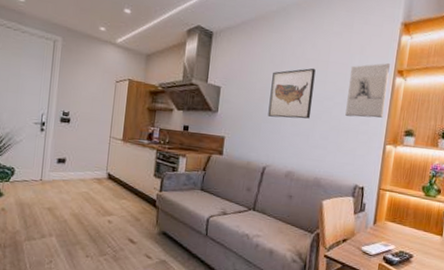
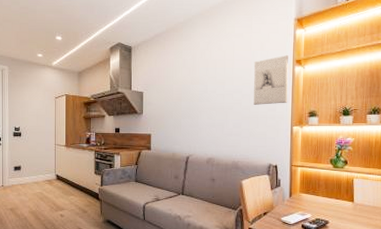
wall art: present [268,68,316,119] -> none [186,67,223,113]

